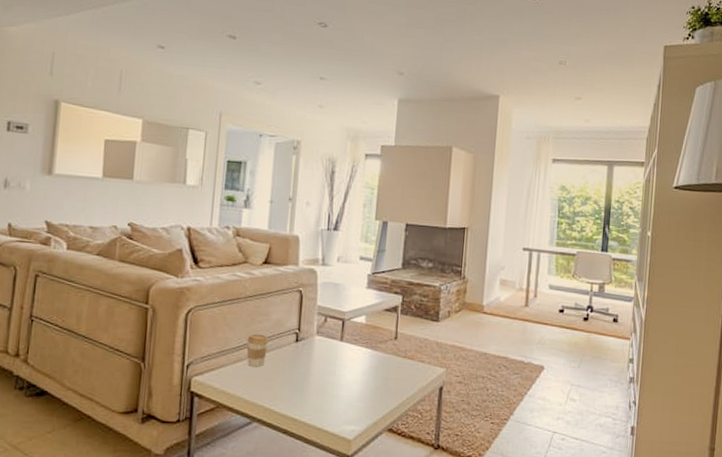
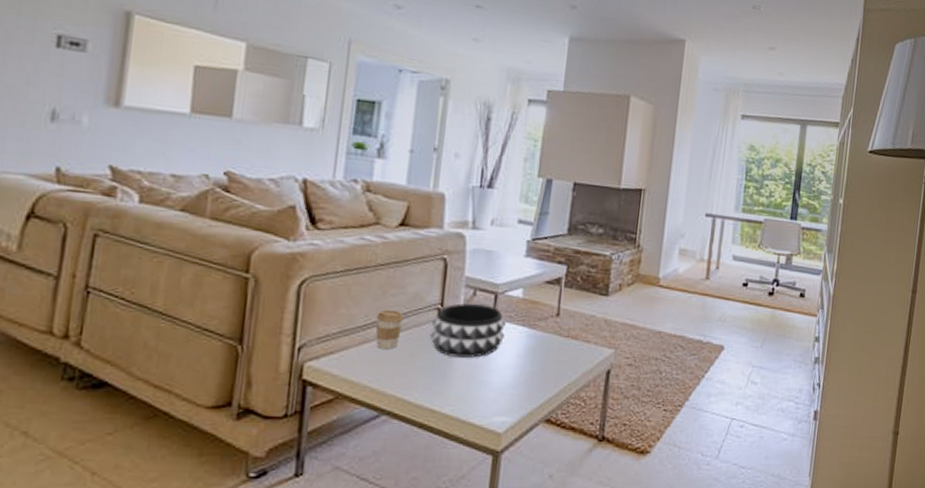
decorative bowl: none [290,328,352,375] -> present [430,303,506,358]

